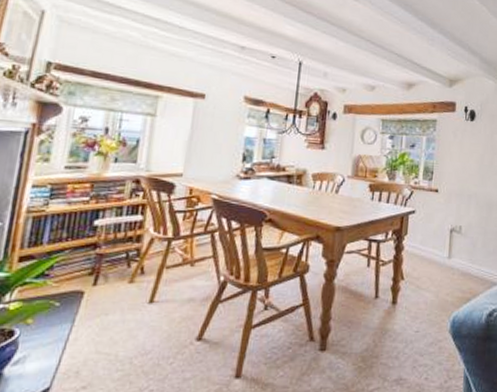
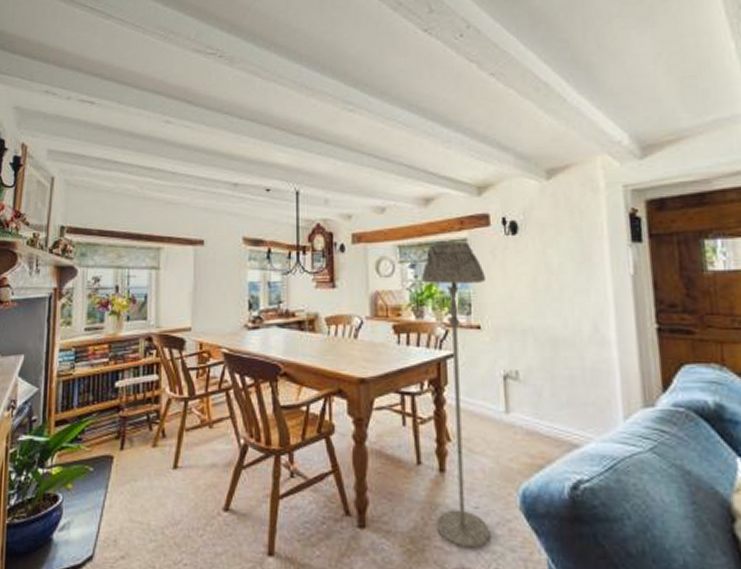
floor lamp: none [384,121,447,363] -> present [421,241,491,549]

